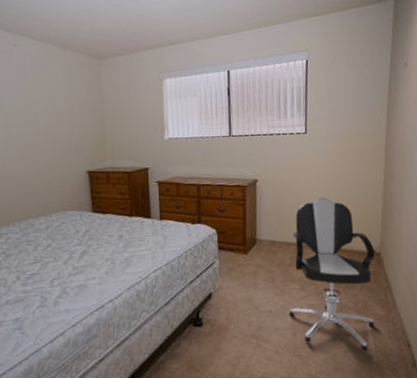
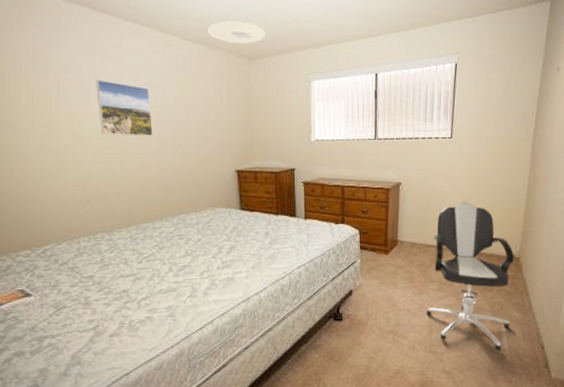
ceiling light: none [56,21,116,44] -> present [207,21,265,44]

